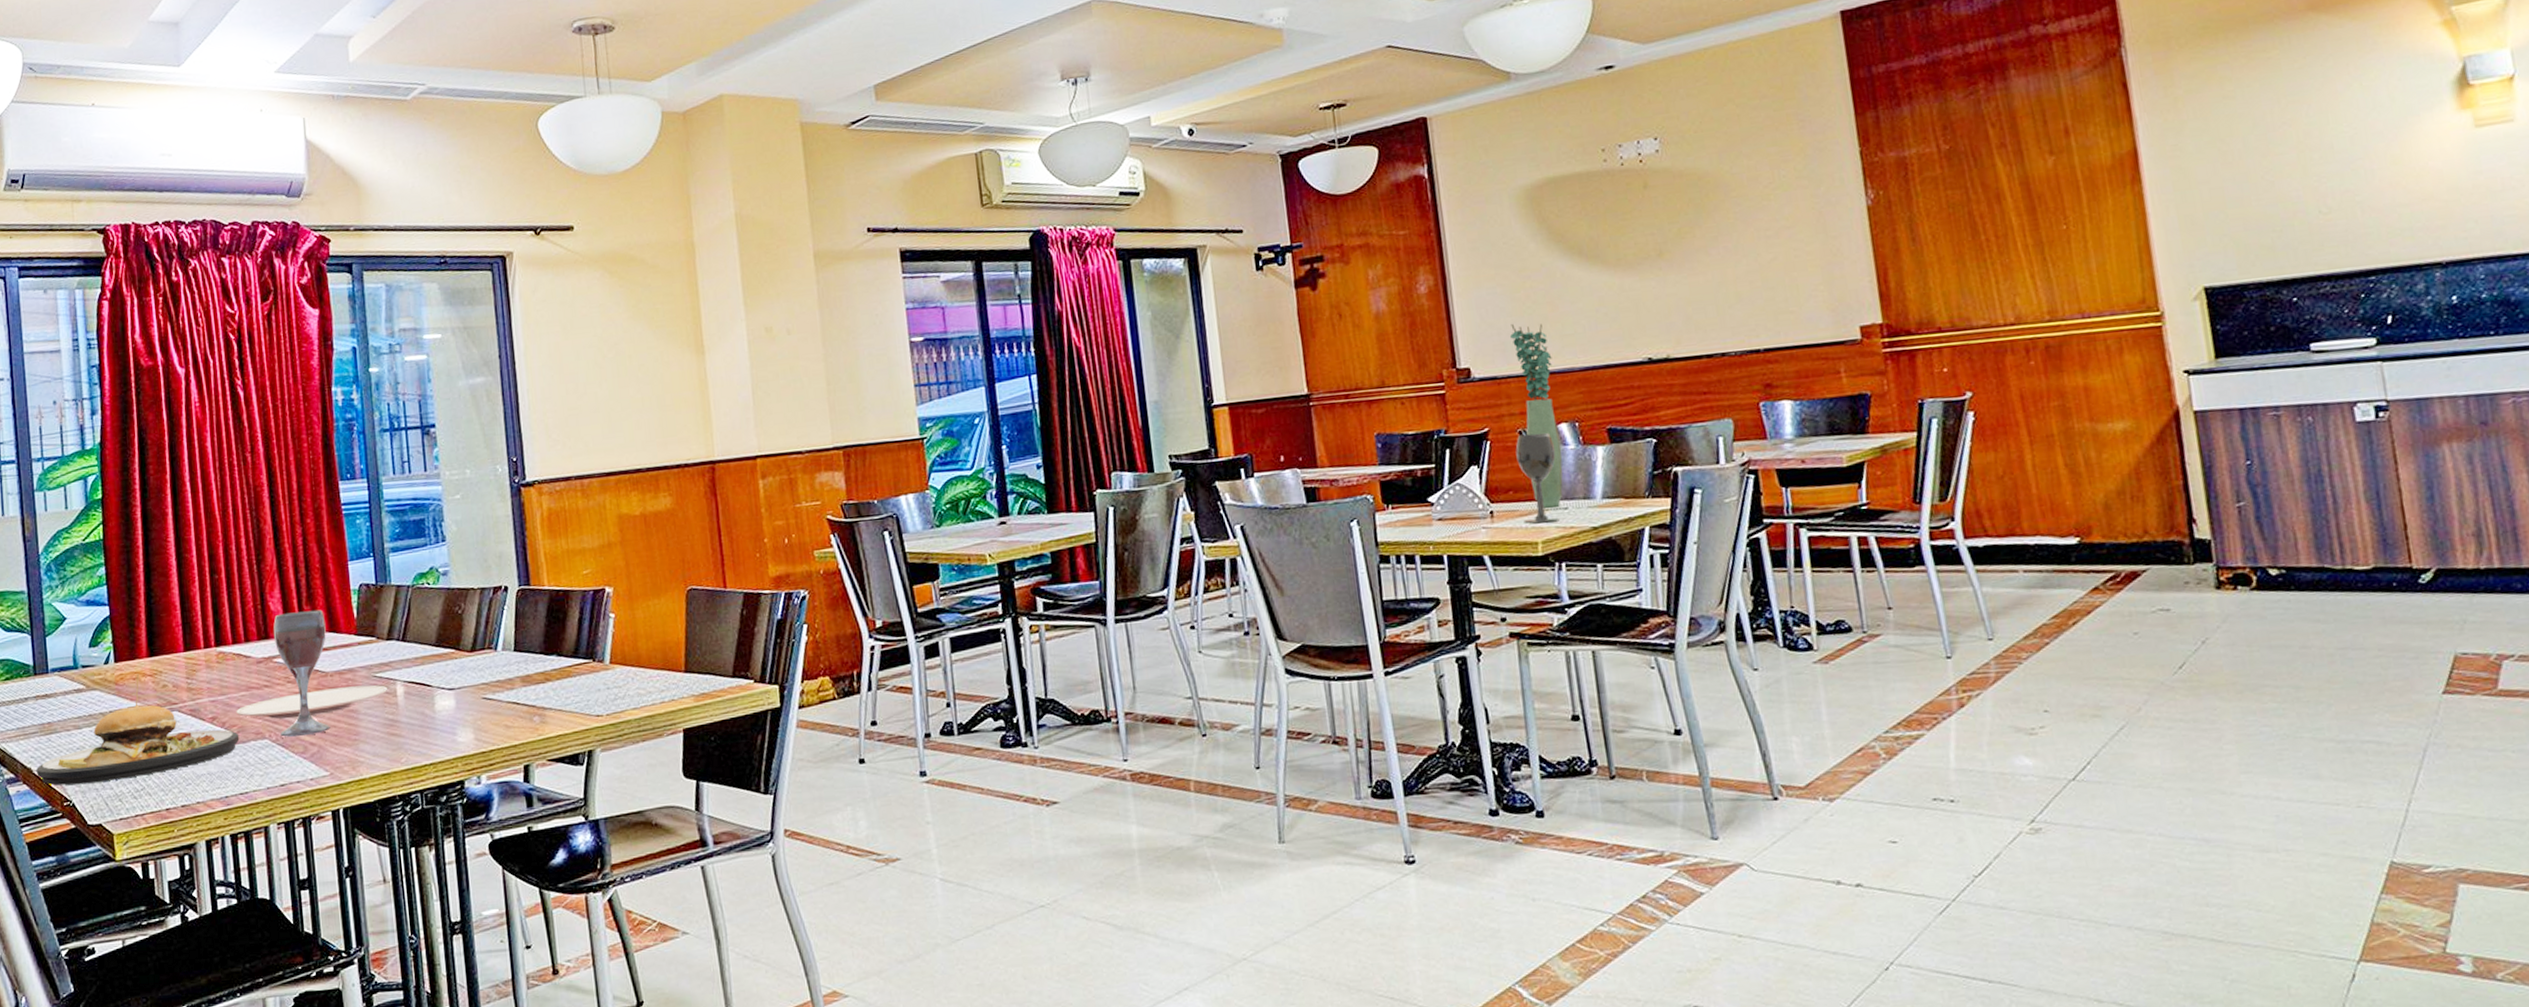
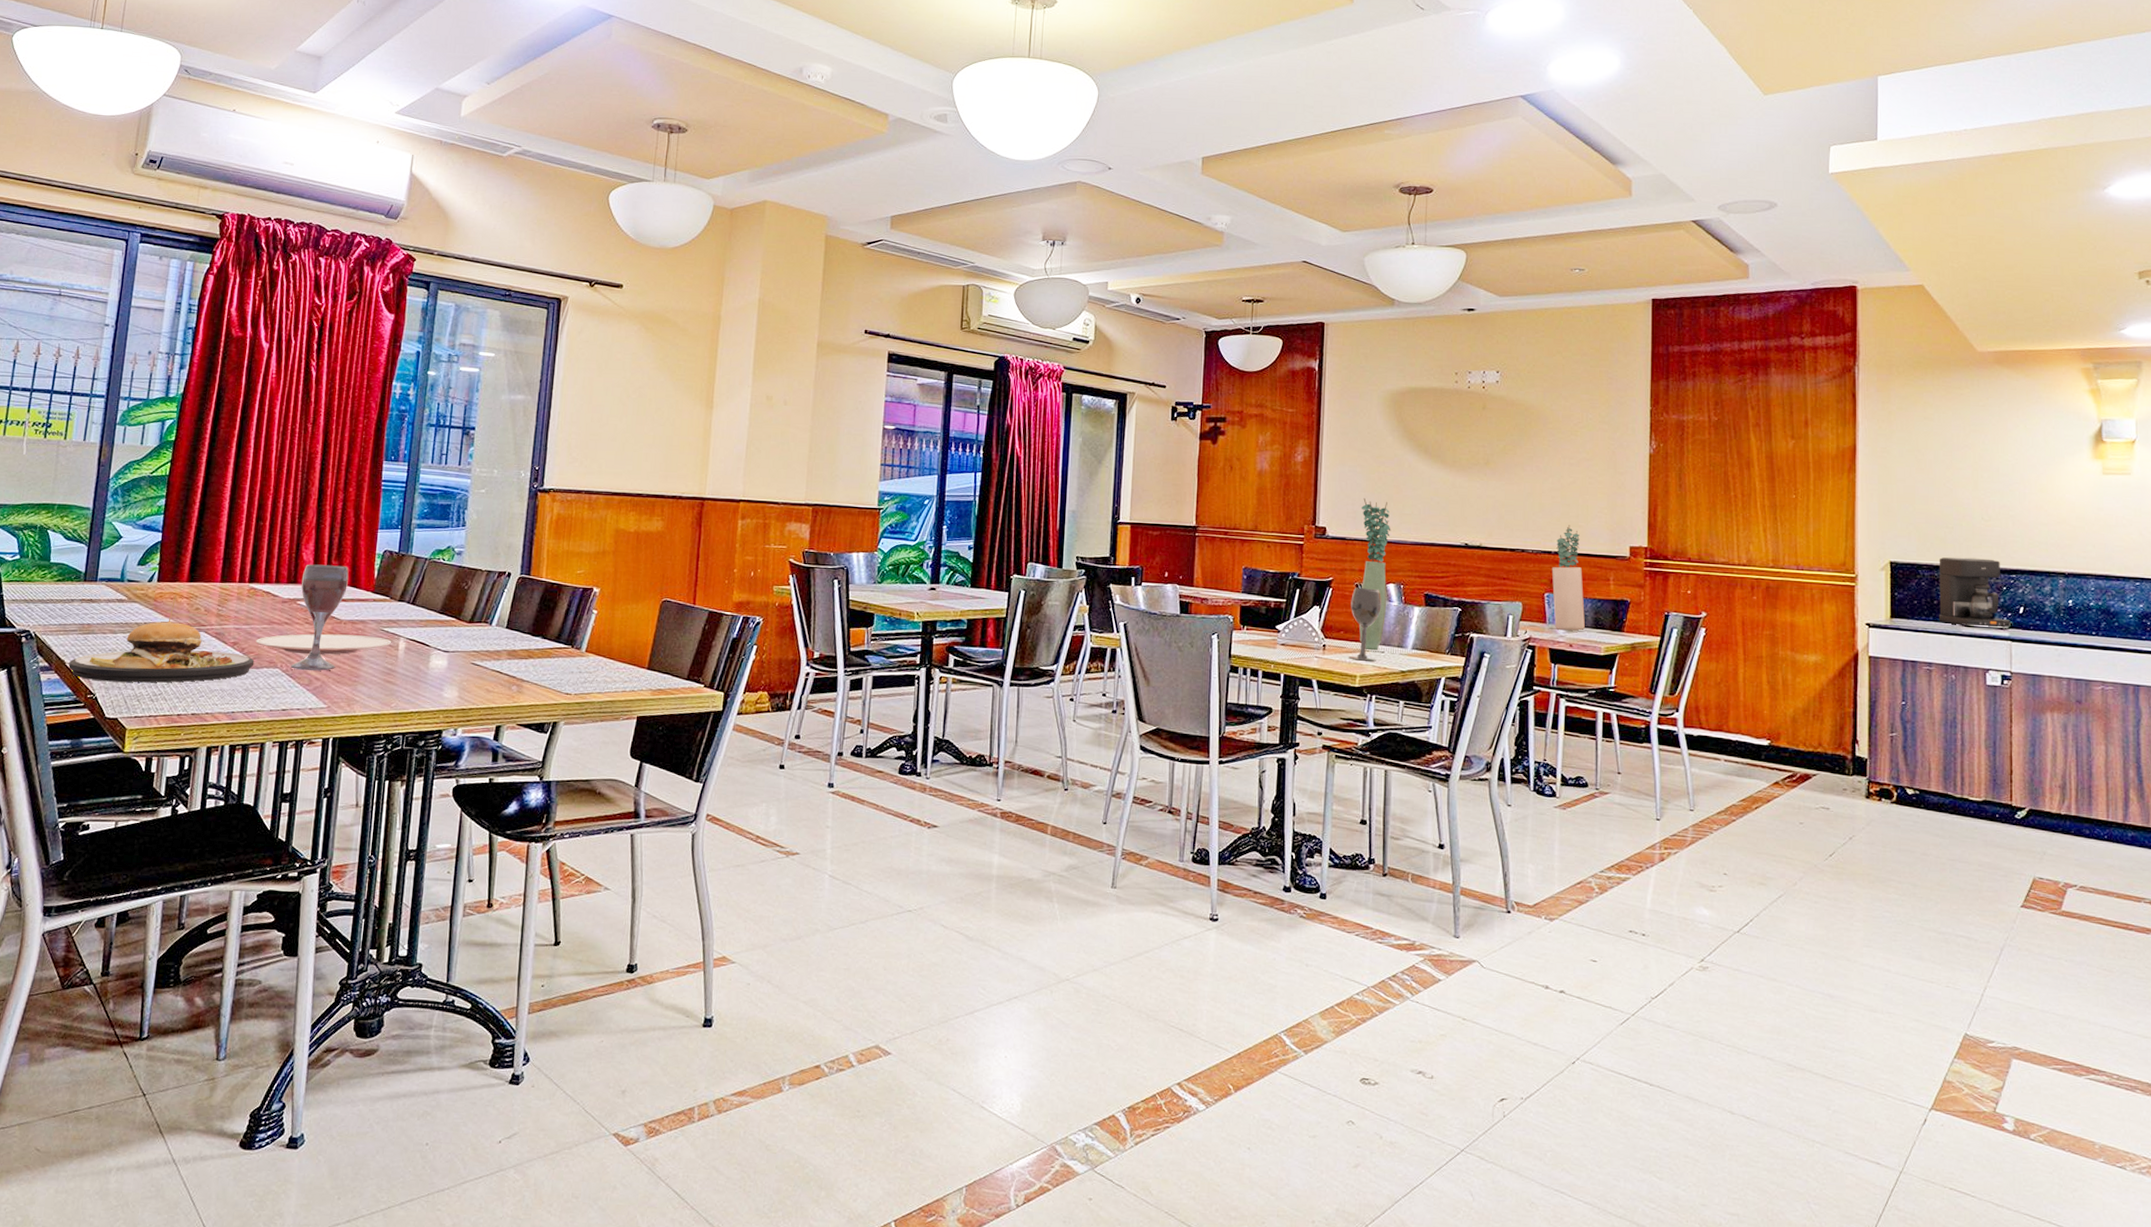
vase: none [1763,312,1818,445] -> present [1551,525,1585,631]
coffee maker: none [2269,261,2378,353] -> present [1938,557,2011,628]

